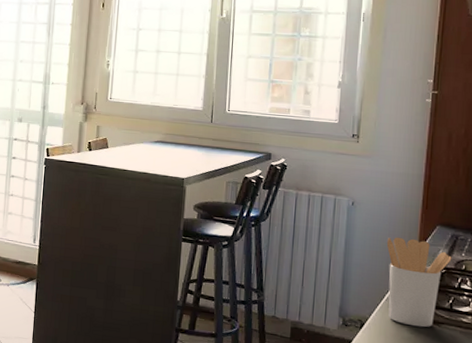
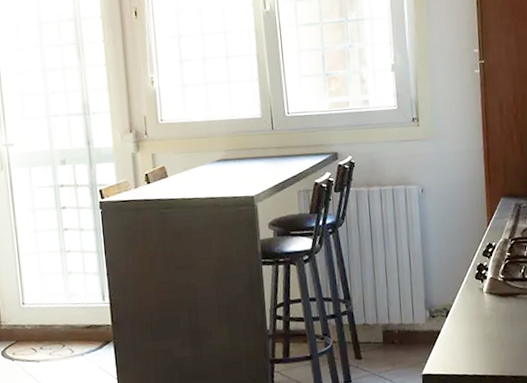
utensil holder: present [386,237,452,328] -> none [458,215,518,303]

